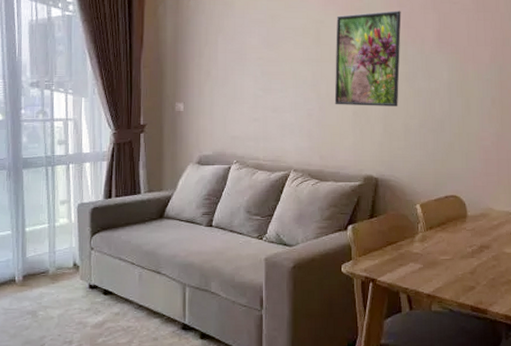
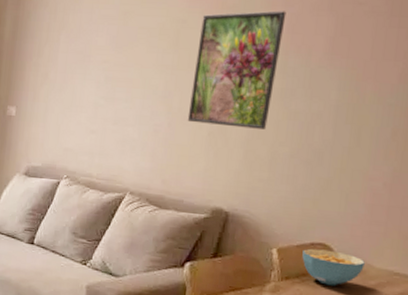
cereal bowl: none [440,200,487,230] -> present [302,248,365,286]

